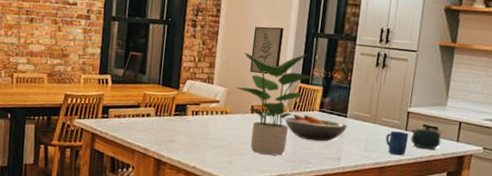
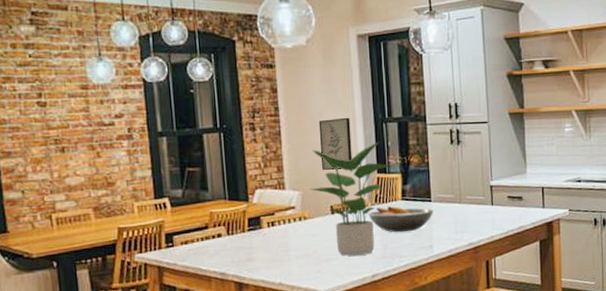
mug: present [385,131,409,156] -> none [473,207,496,232]
teapot: present [411,125,441,149] -> none [497,196,528,221]

